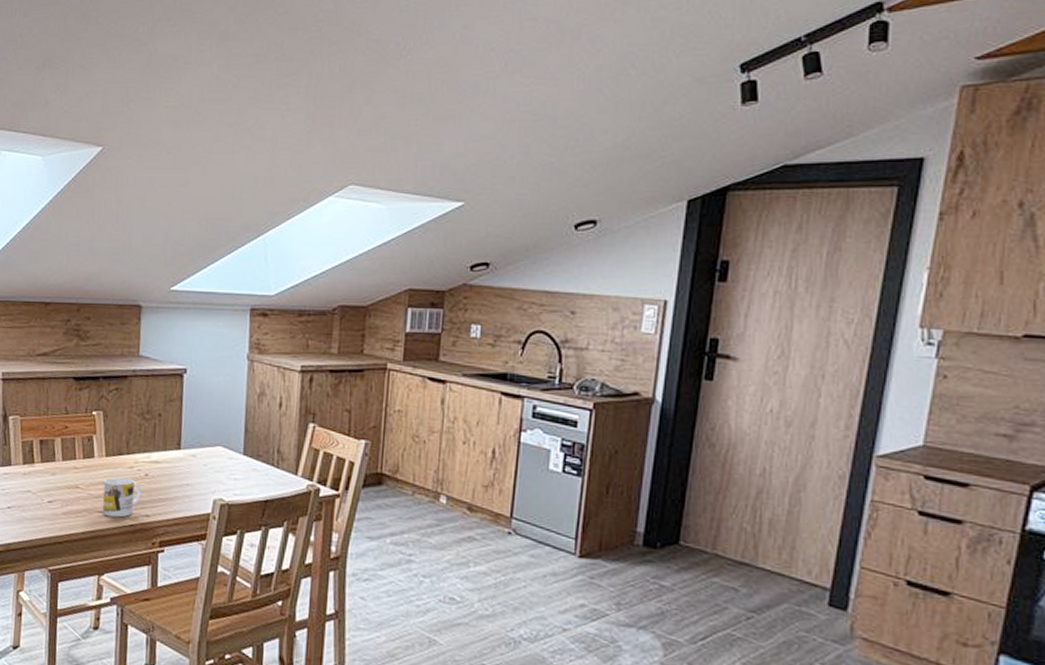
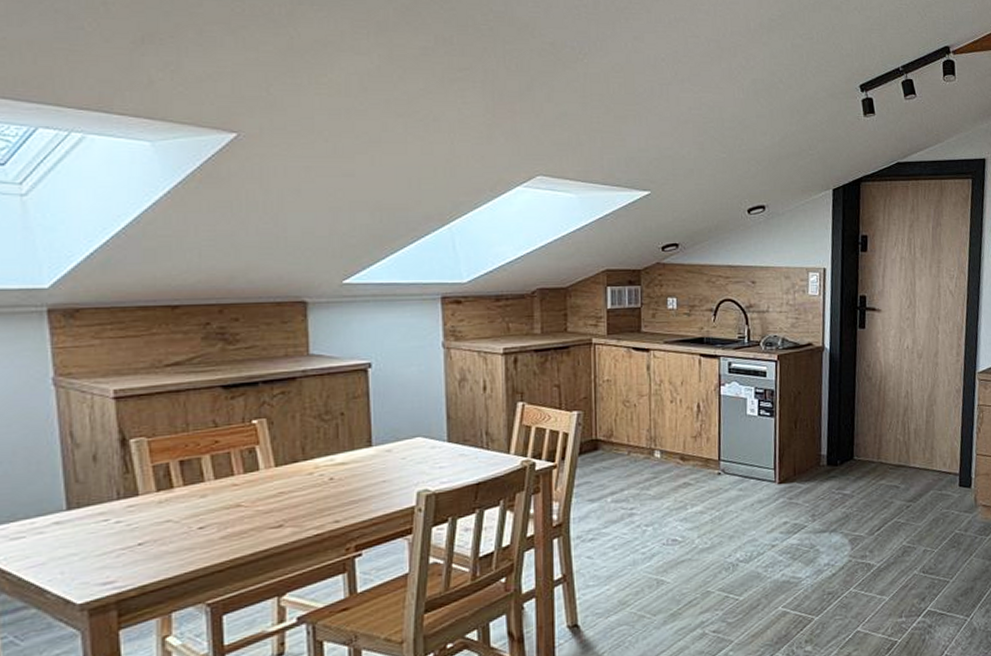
mug: present [102,477,142,518] -> none [275,485,327,531]

